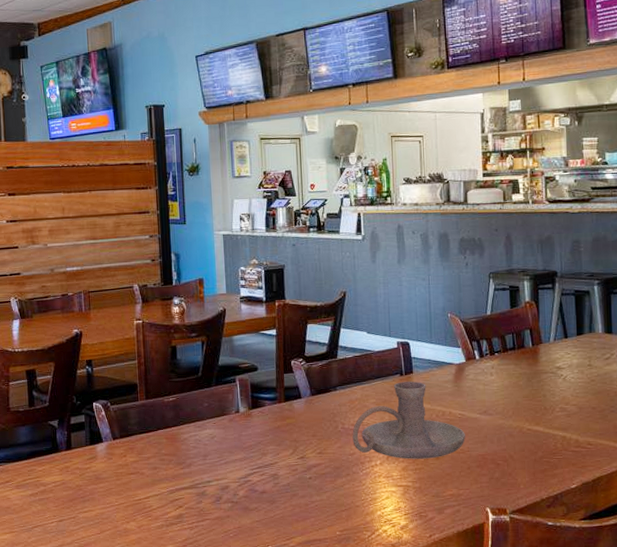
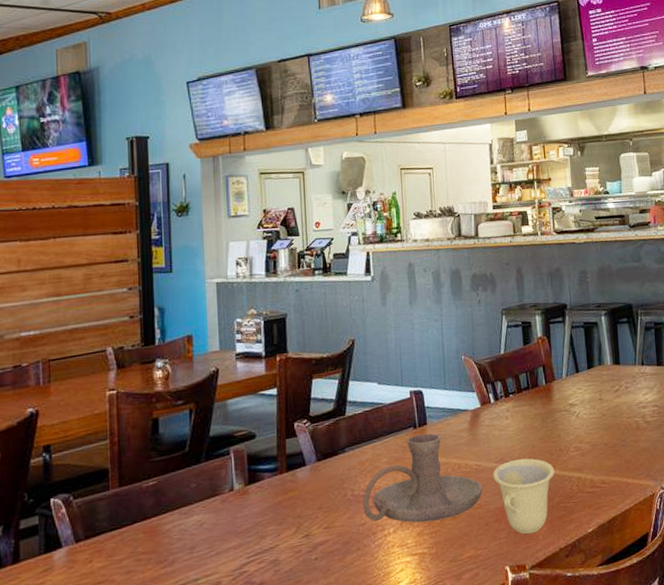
cup: none [476,413,539,482] -> present [493,458,555,534]

